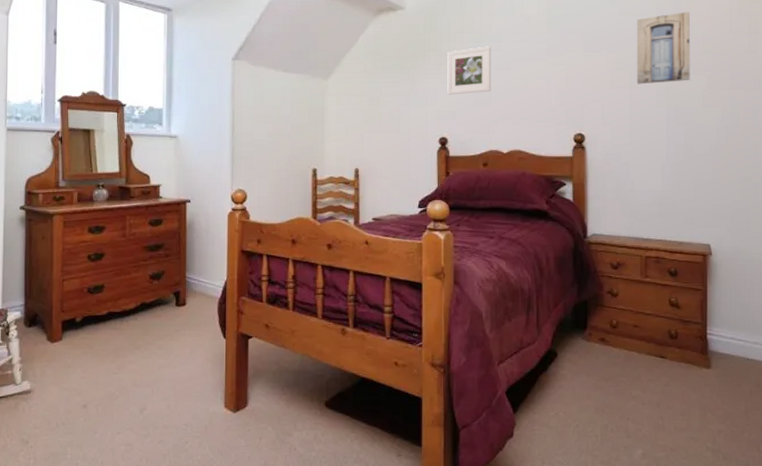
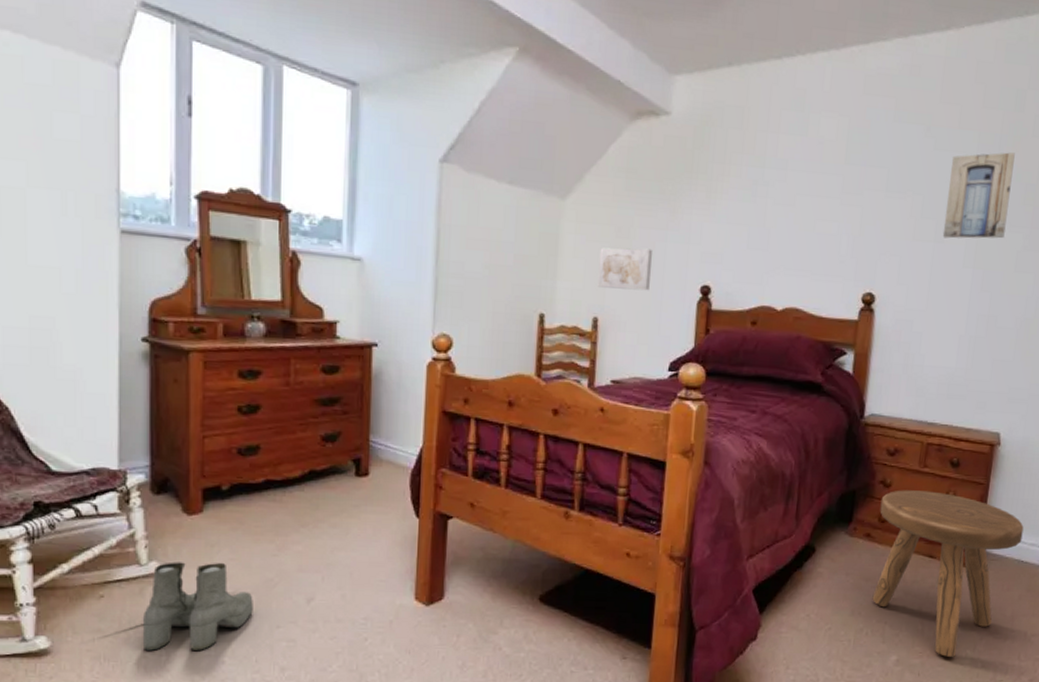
boots: none [16,381,99,455] -> present [142,562,253,652]
wall art: none [357,112,398,145] -> present [597,247,652,291]
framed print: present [447,46,492,95] -> none [715,173,776,233]
stool: none [610,298,745,450] -> present [872,490,1024,657]

